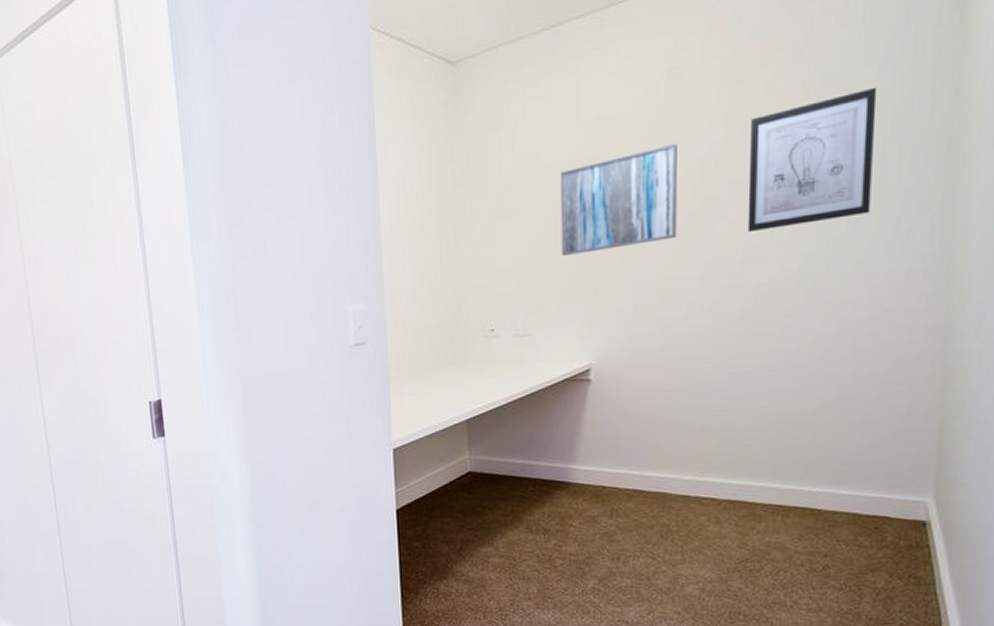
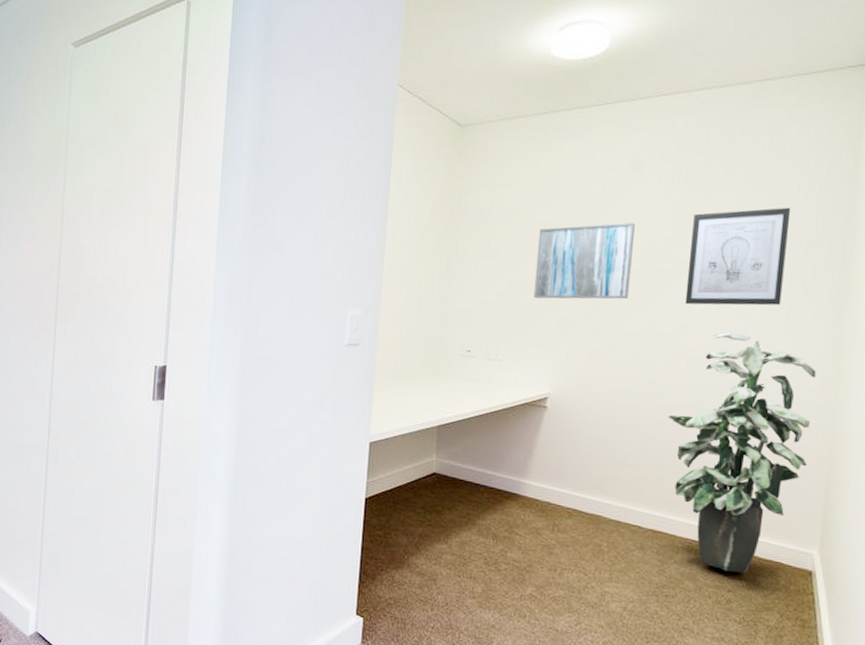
indoor plant: none [736,255,920,535] -> present [667,332,816,573]

